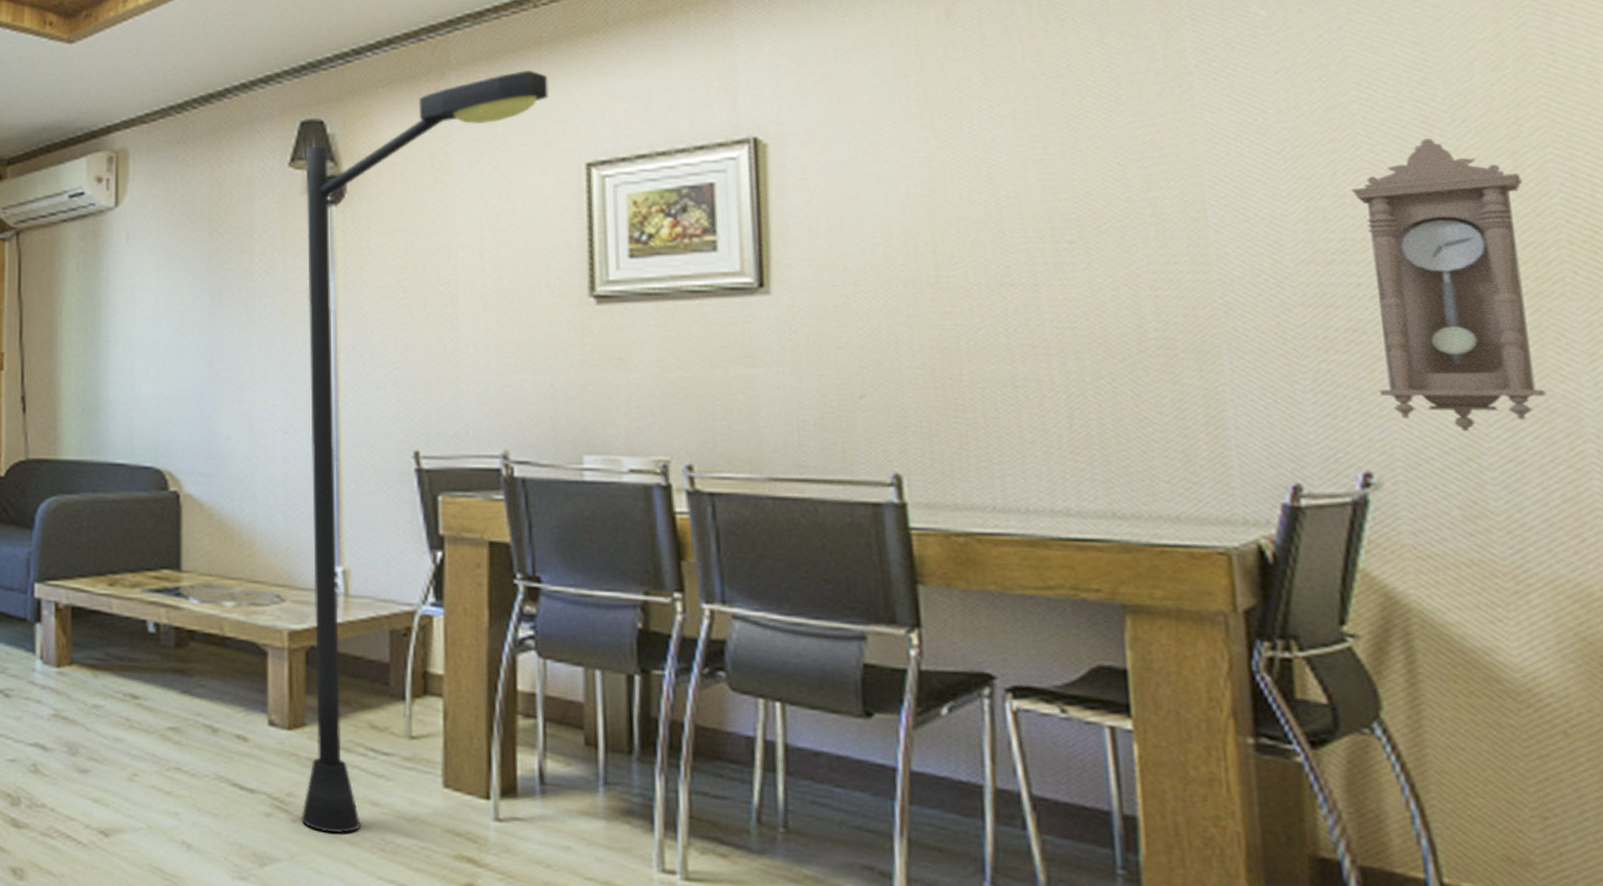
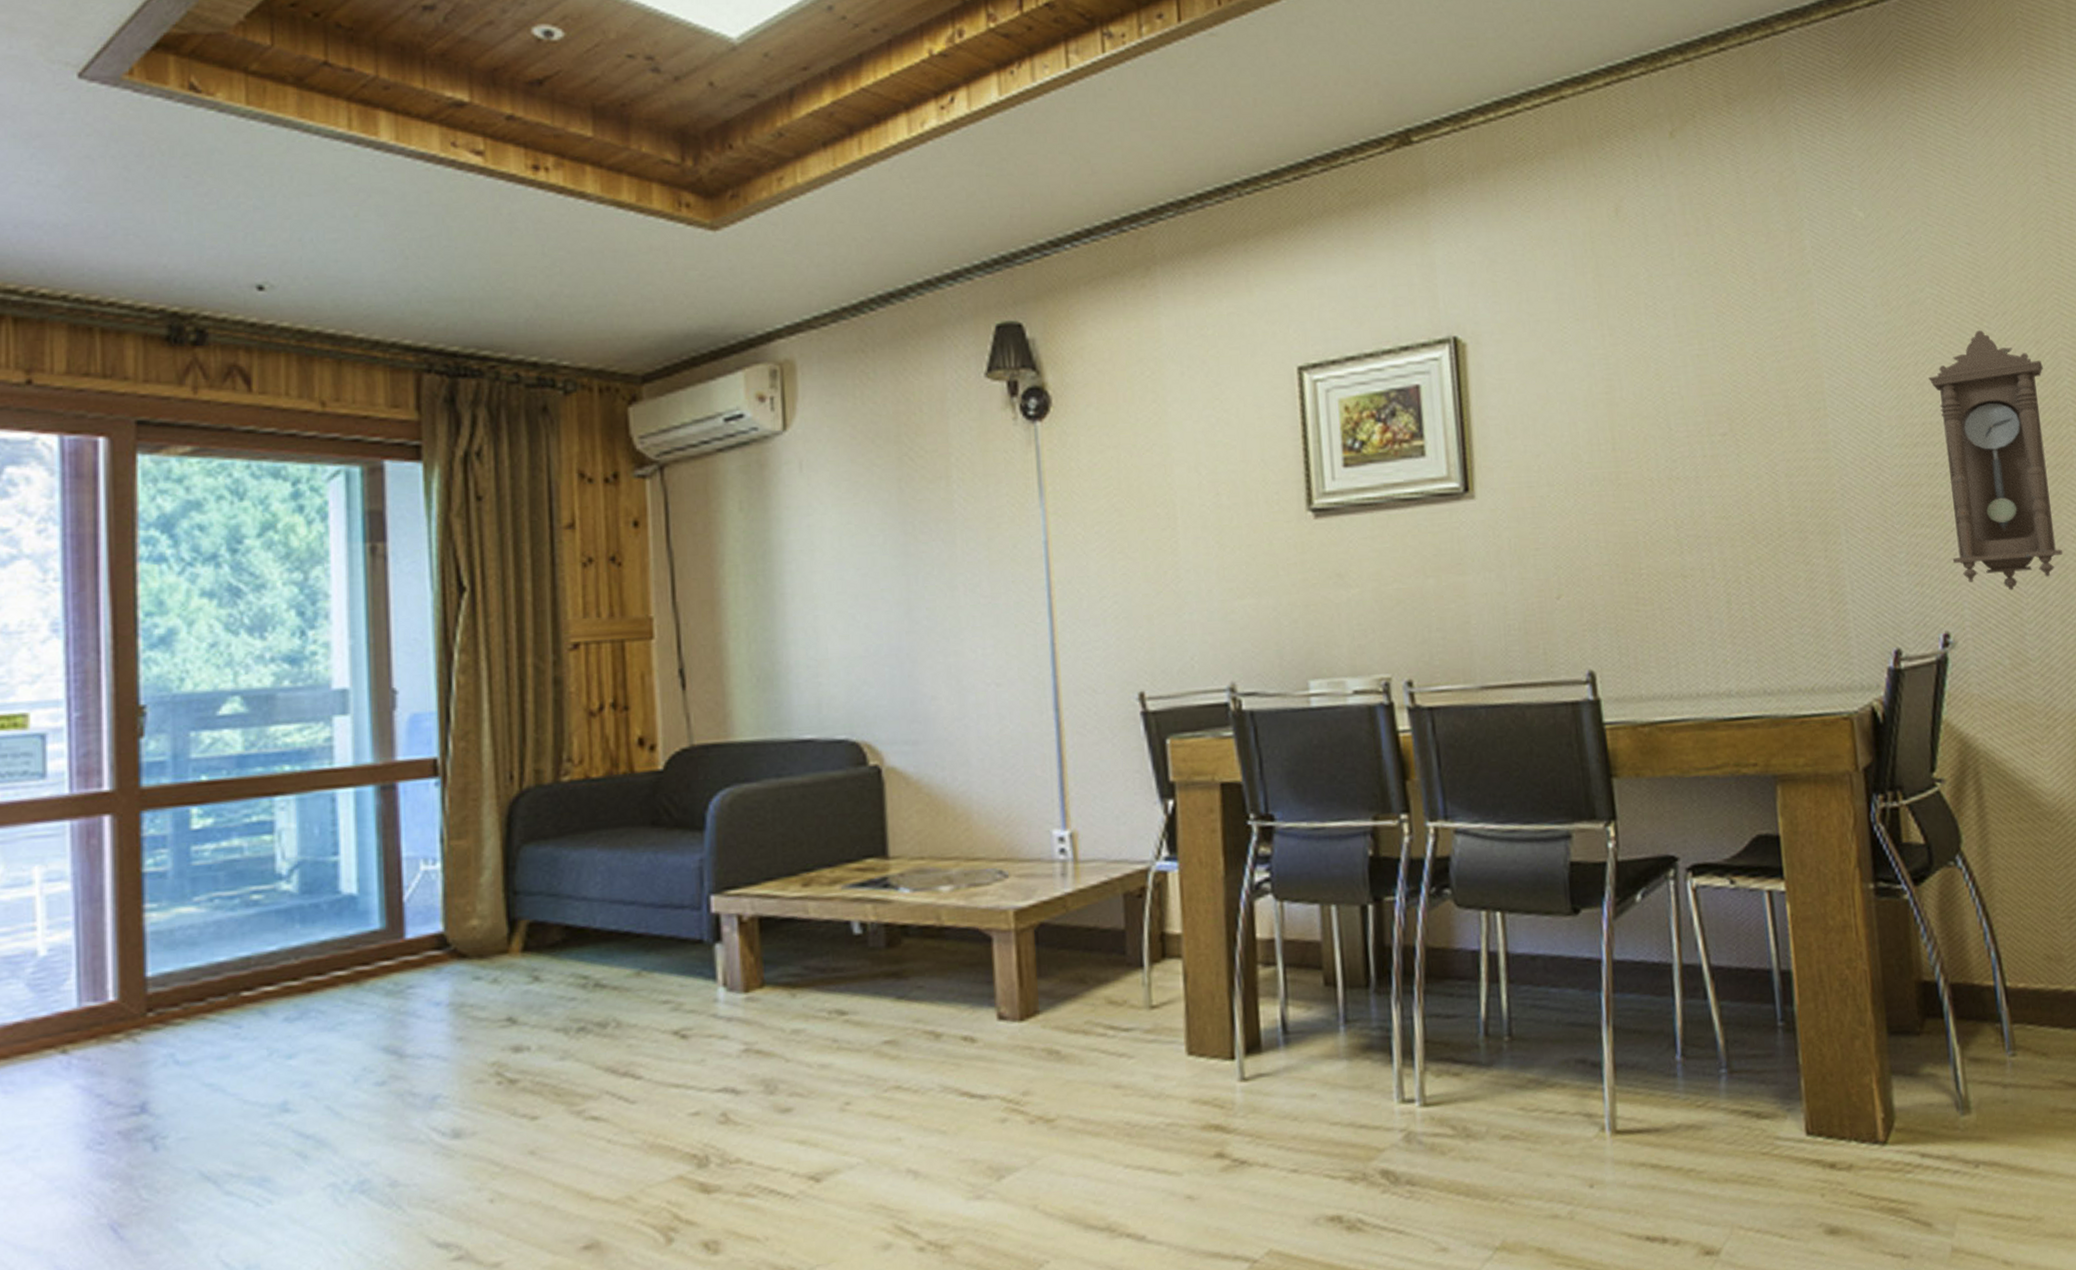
floor lamp: present [301,70,549,834] -> none [1003,266,1257,1128]

